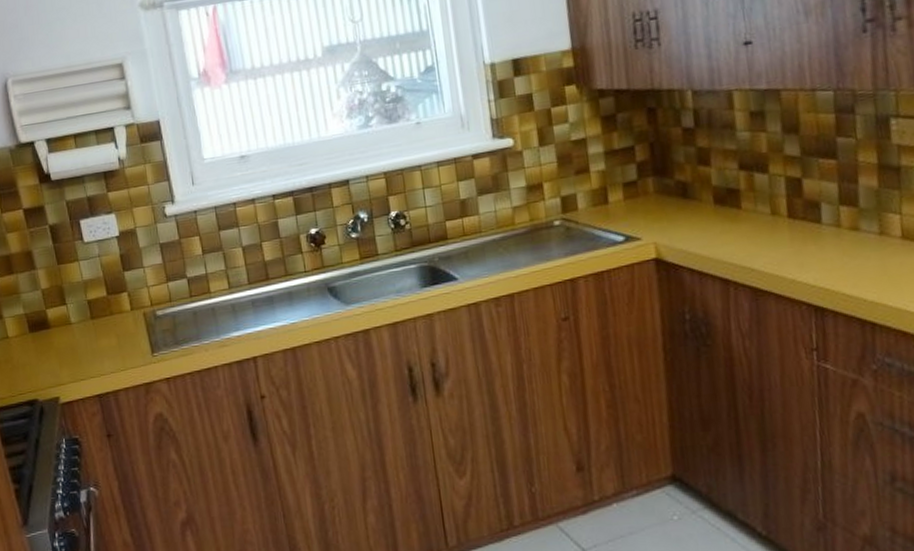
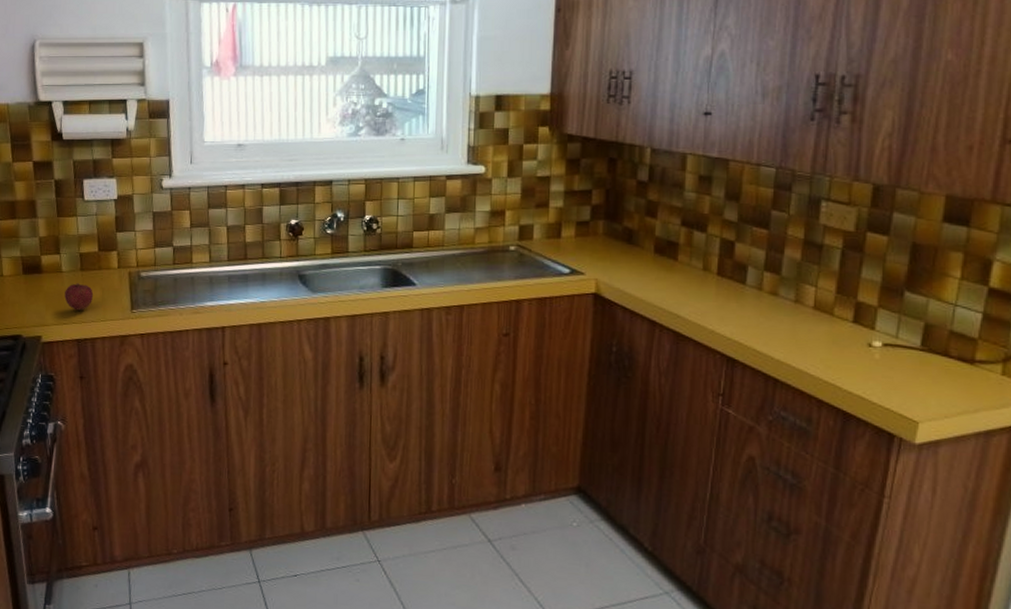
fruit: none [77,333,109,363] -> present [64,283,94,311]

